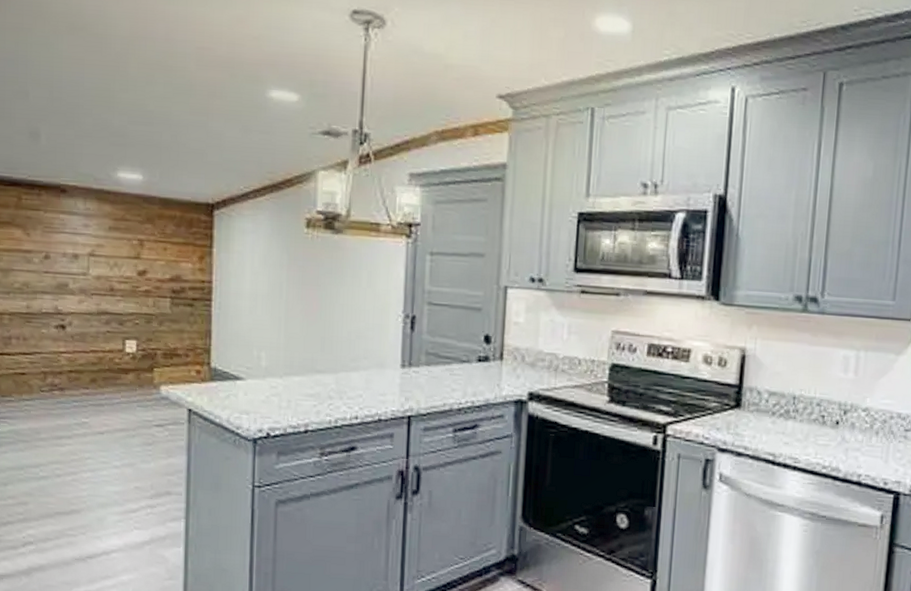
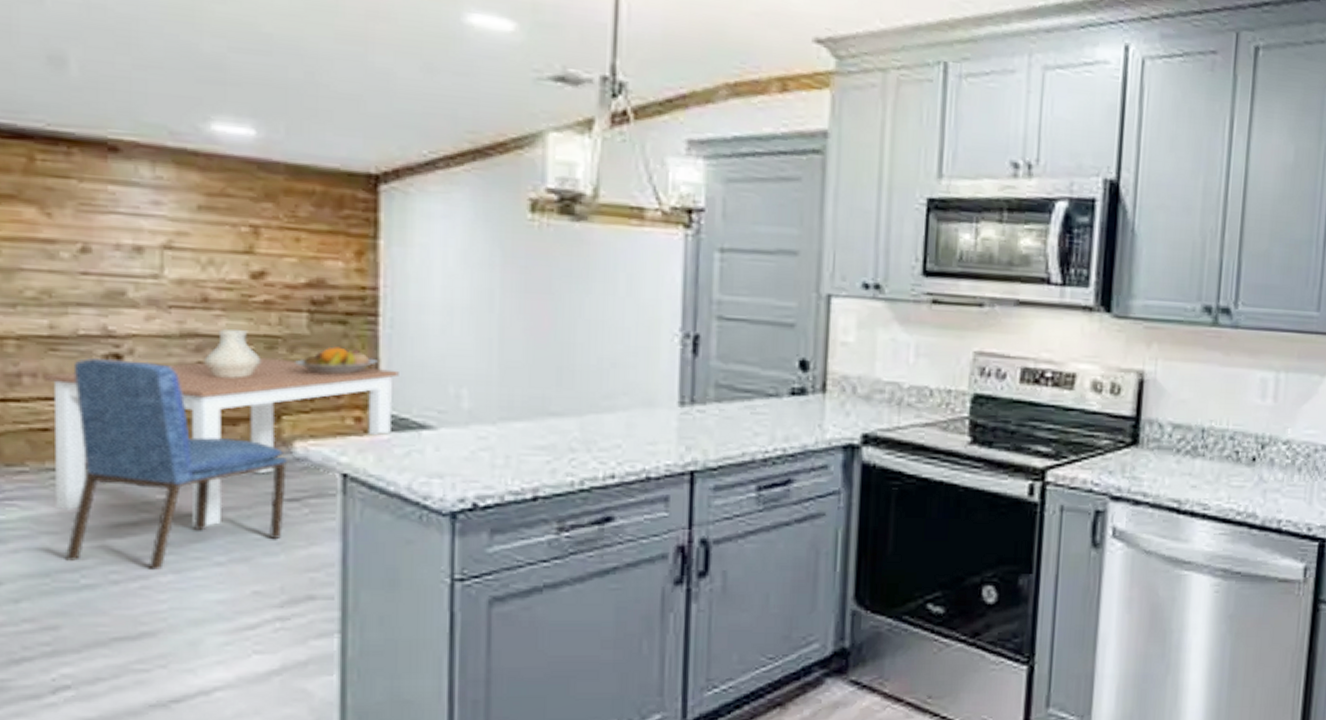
dining table: none [23,328,224,441] -> present [44,357,399,526]
dining chair: none [31,328,157,469] -> present [64,358,289,570]
vase: none [111,309,143,342] -> present [204,329,261,378]
fruit bowl: none [162,321,211,341] -> present [295,346,378,375]

